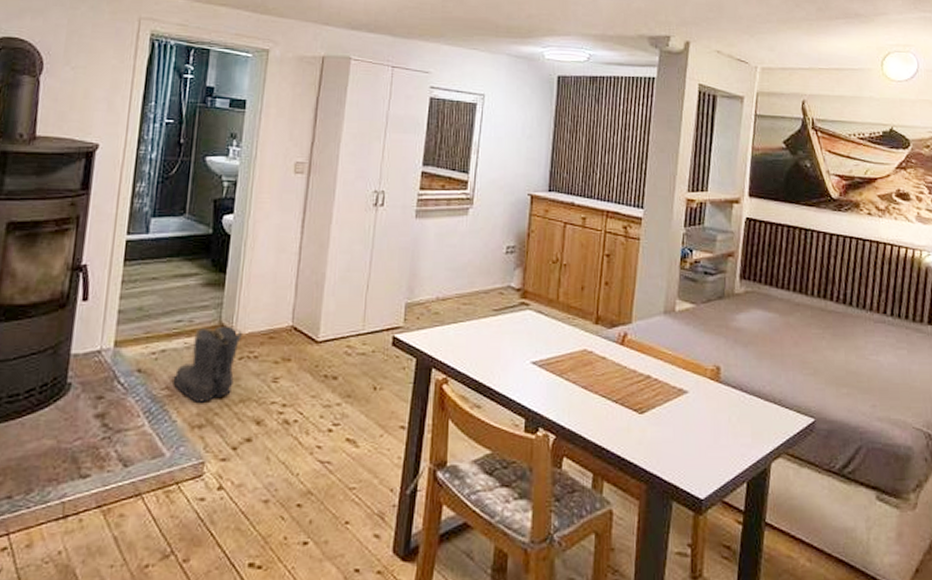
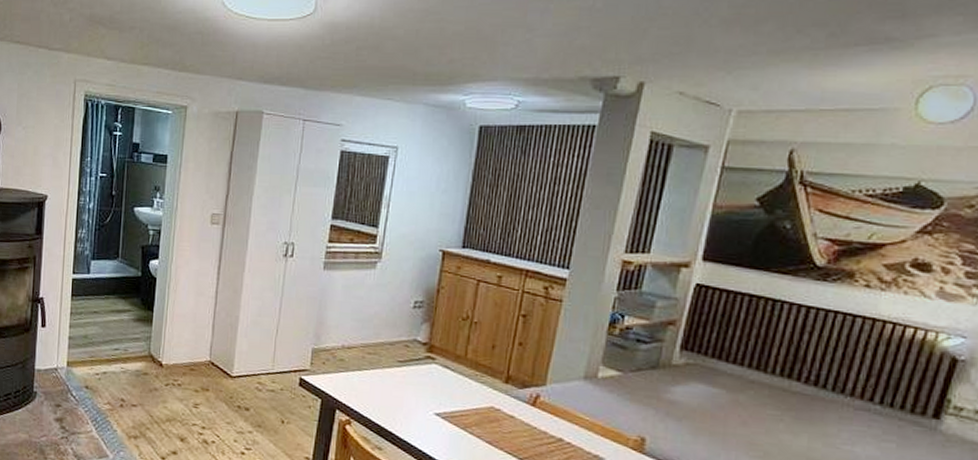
boots: present [171,325,242,402] -> none [112,356,168,418]

